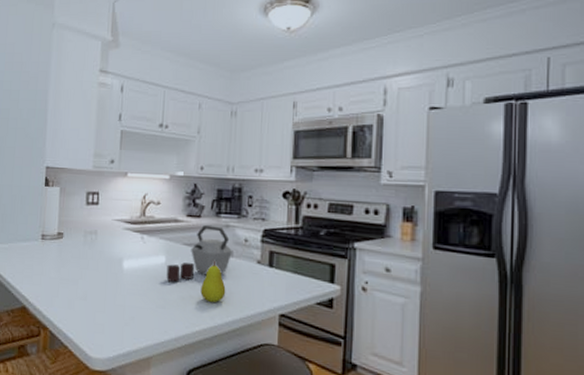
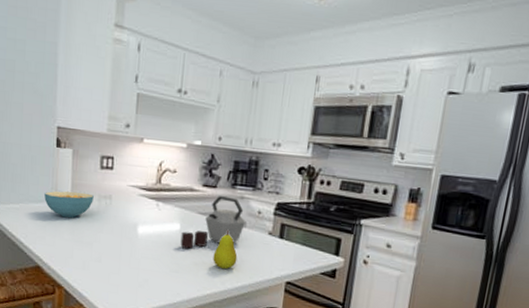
cereal bowl: none [32,228,80,256] -> present [44,191,94,218]

